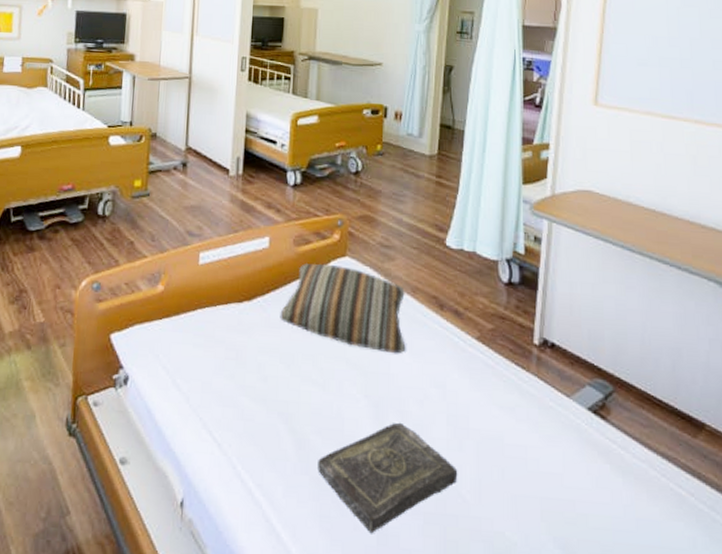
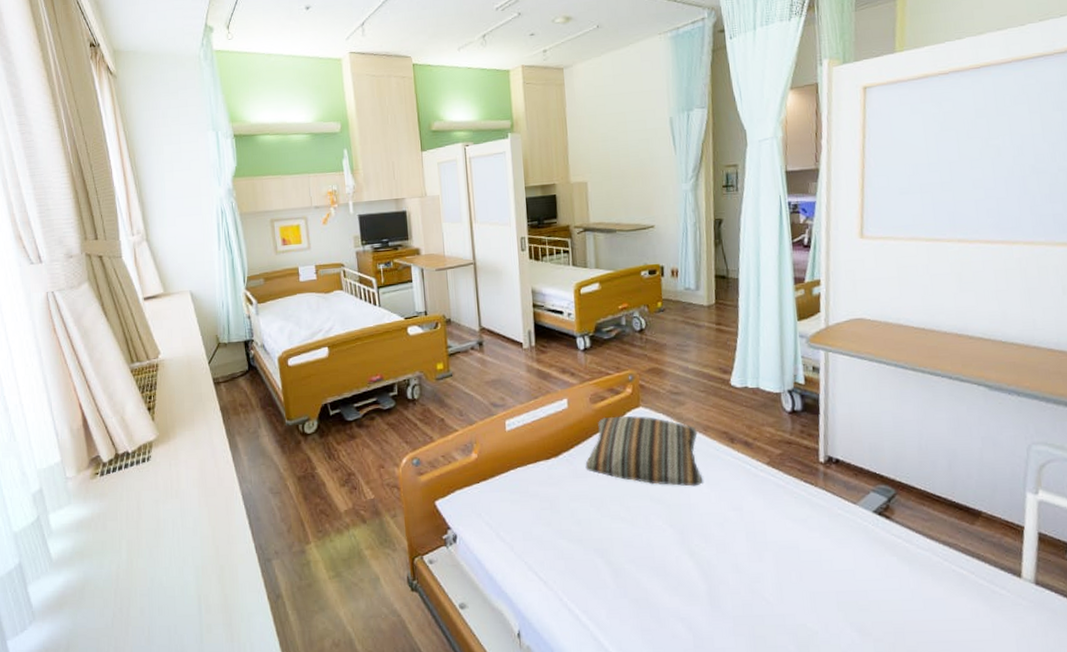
book: present [318,422,458,534] -> none [634,544,761,639]

